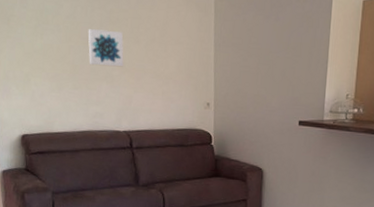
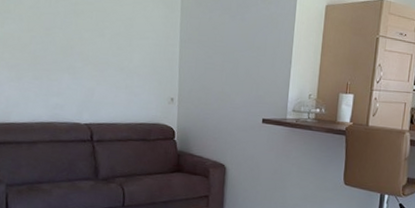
wall art: present [88,29,124,67] -> none [51,20,88,59]

